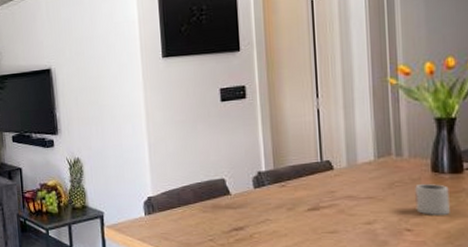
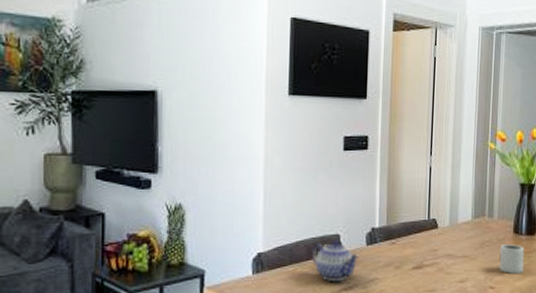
teapot: none [197,184,248,223] -> present [311,240,359,282]

